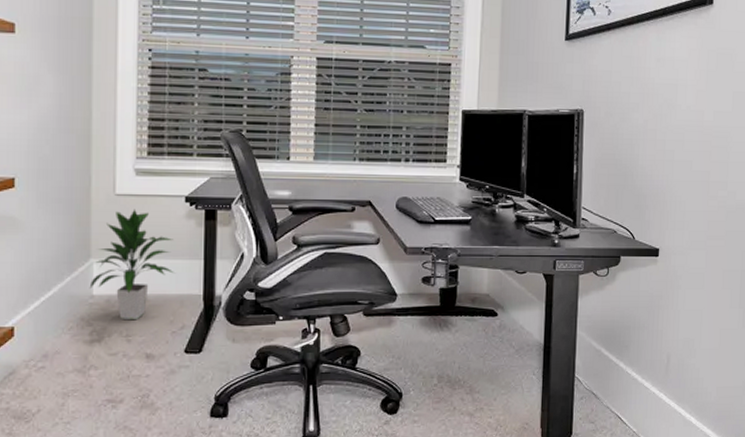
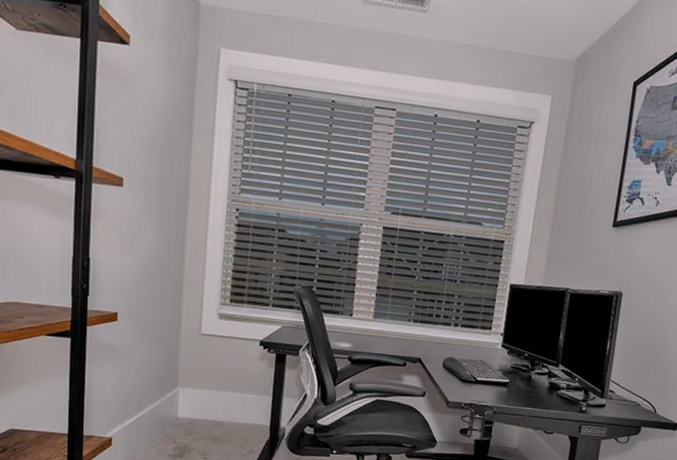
indoor plant: present [89,209,176,321] -> none [175,347,248,442]

